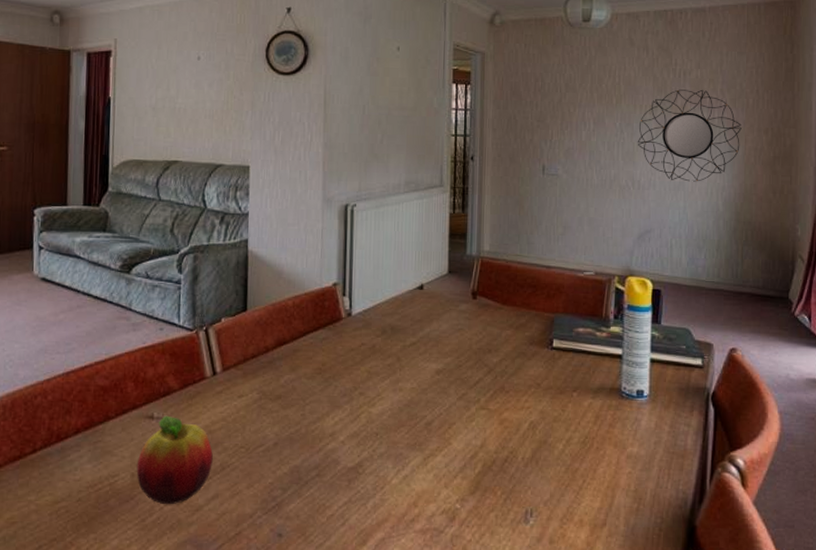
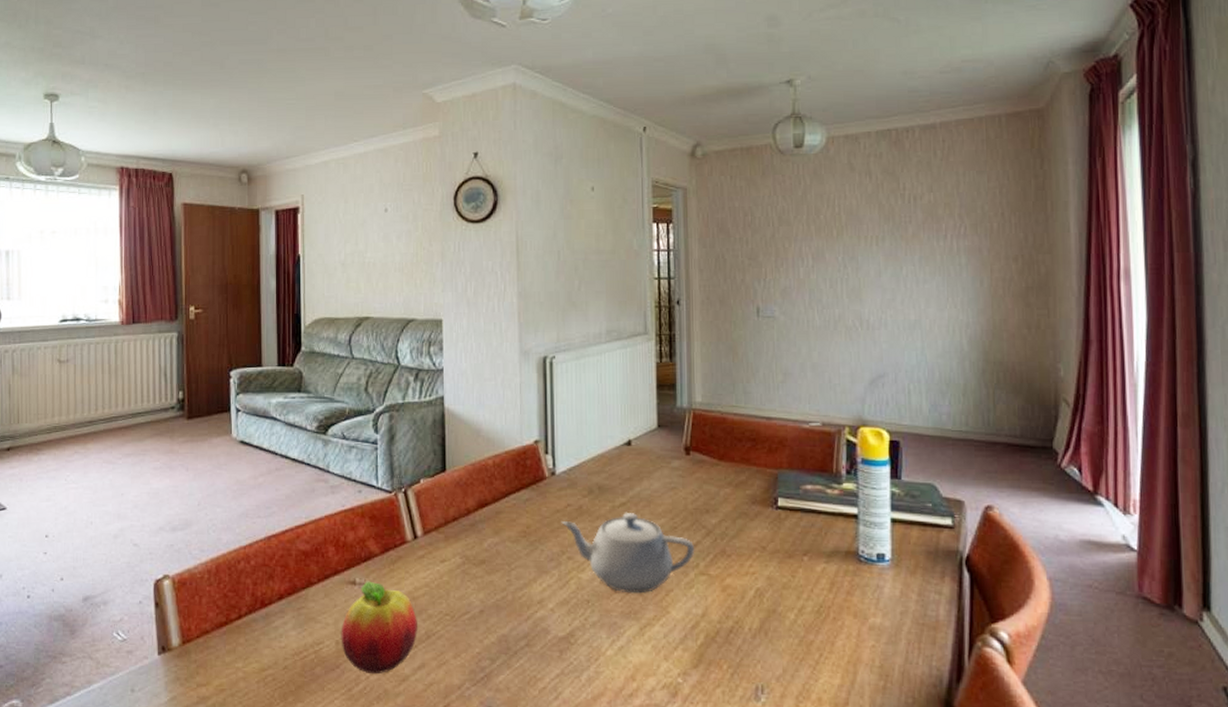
teapot: none [355,351,477,427] -> present [561,512,695,594]
home mirror: present [637,89,742,182] -> none [863,215,986,319]

